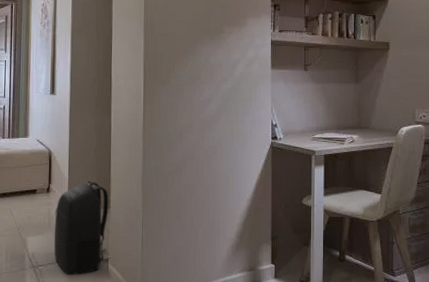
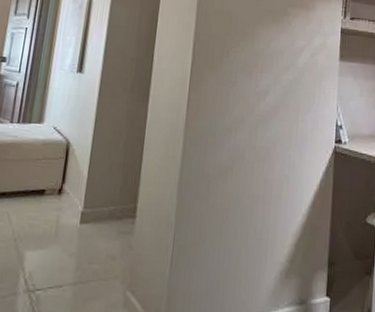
backpack: present [54,180,111,276] -> none [58,181,136,305]

